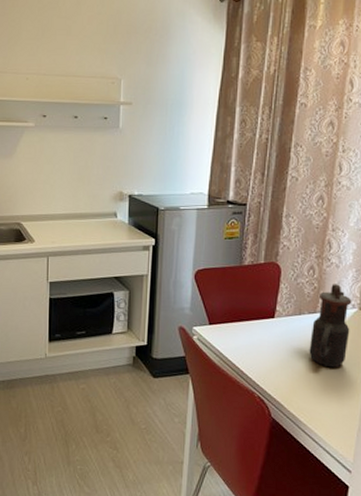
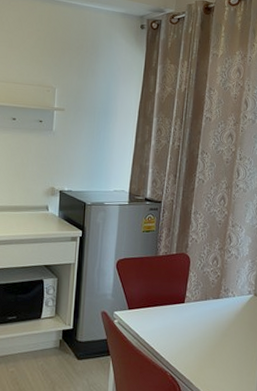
teapot: present [309,284,352,368] -> none [213,273,249,348]

